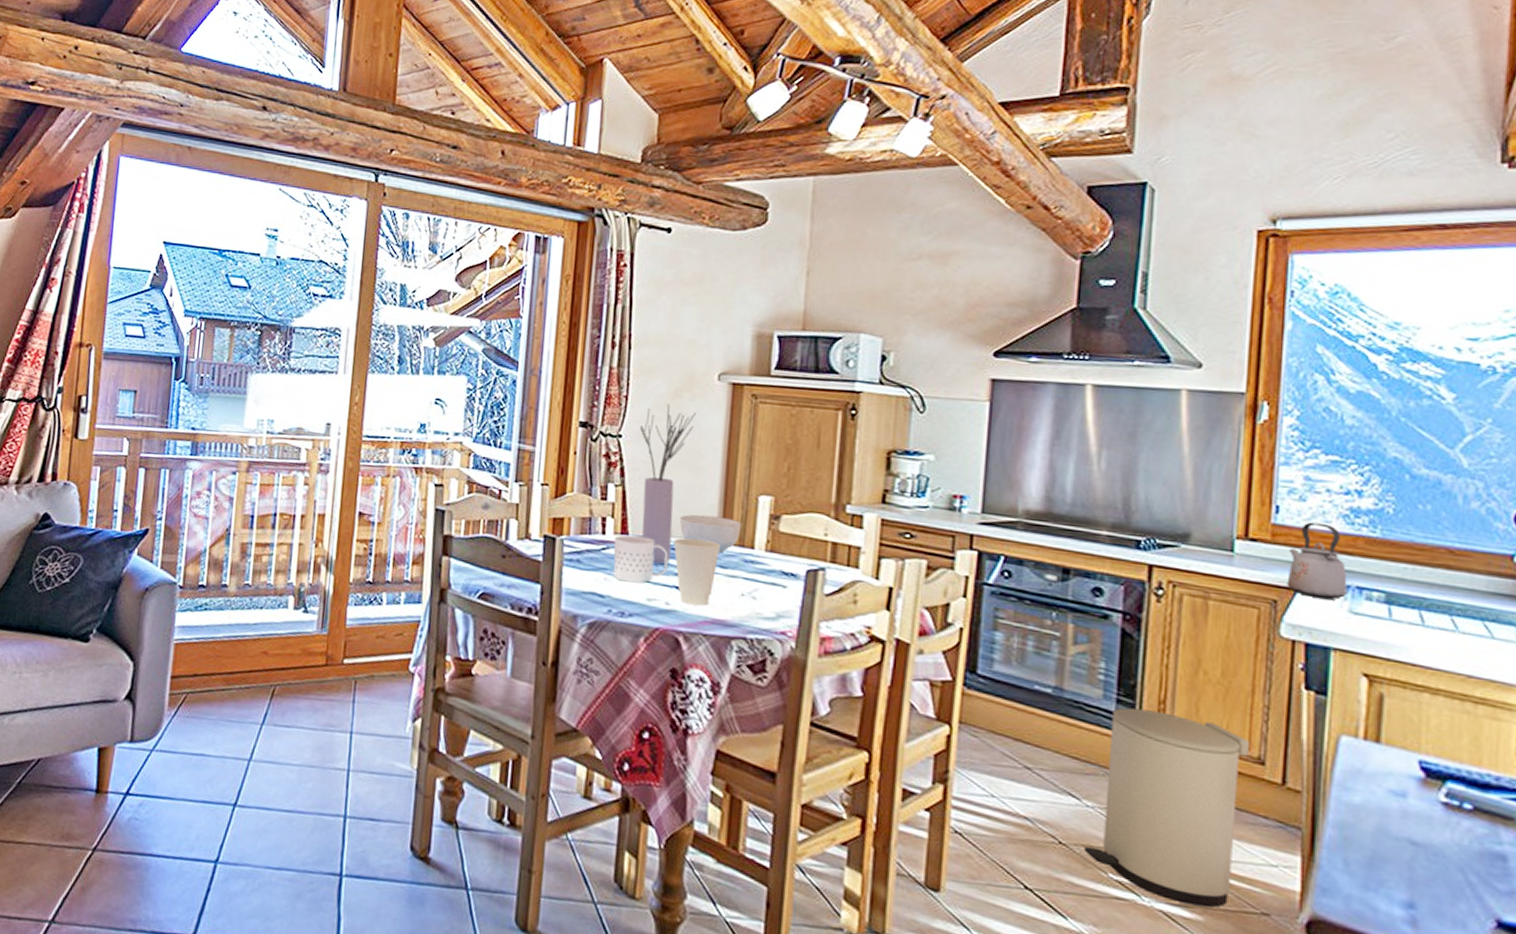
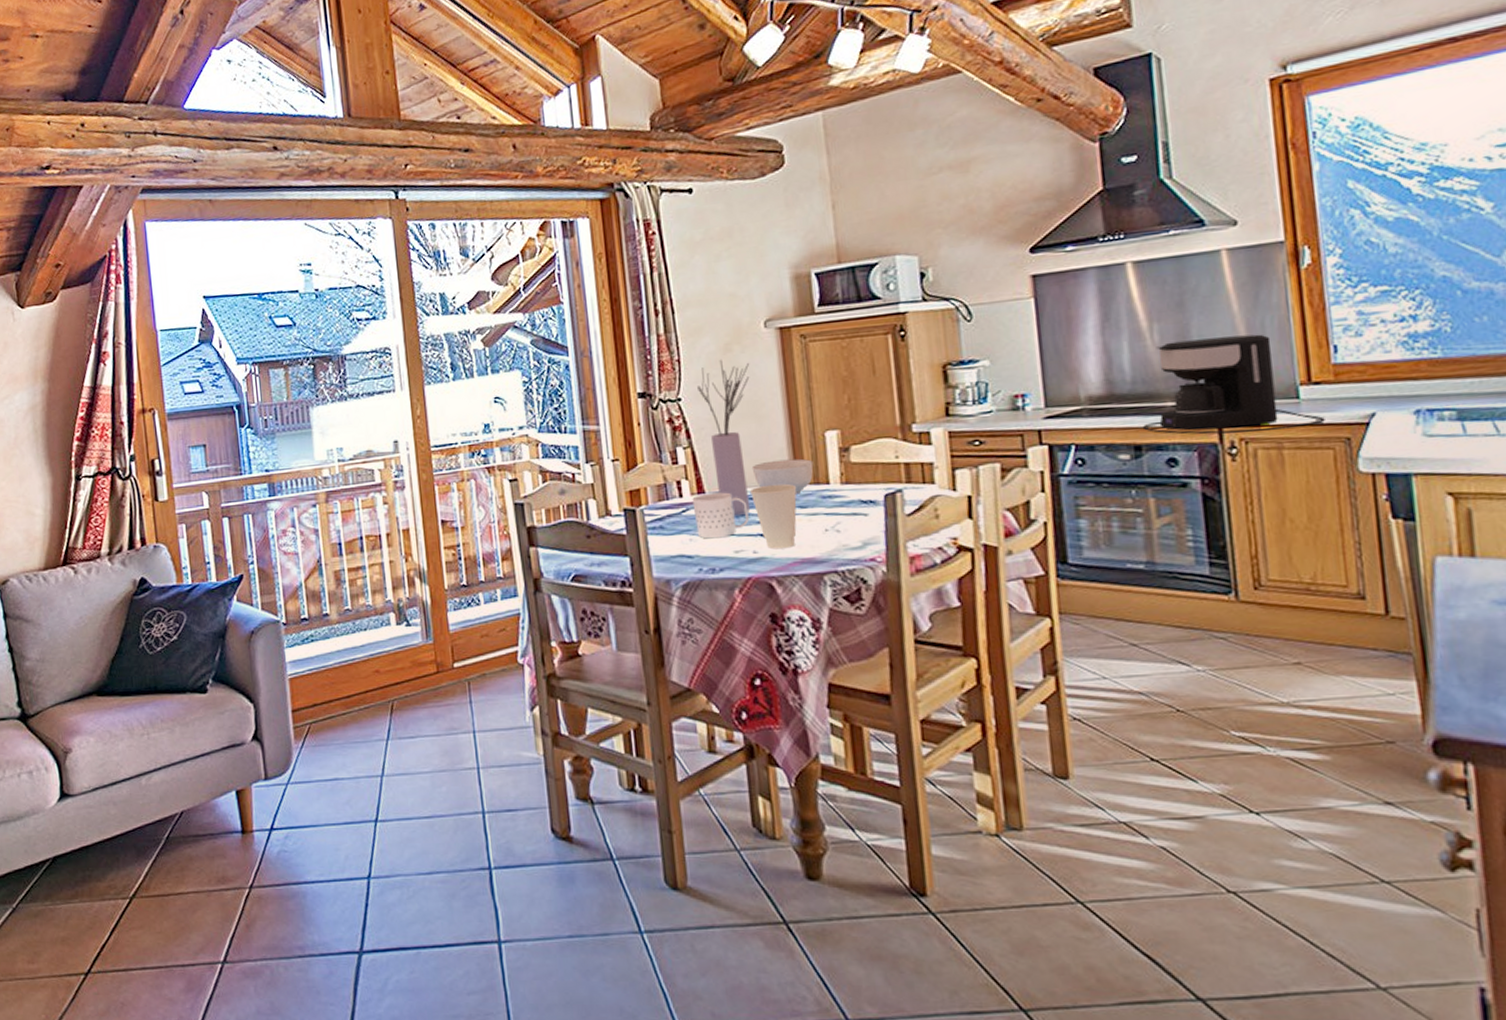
coffee maker: none [1073,471,1255,581] -> present [1142,334,1325,435]
pedal bin: present [1083,707,1249,907] -> none [1201,566,1353,747]
kettle: present [1286,521,1348,600] -> none [1353,354,1418,428]

